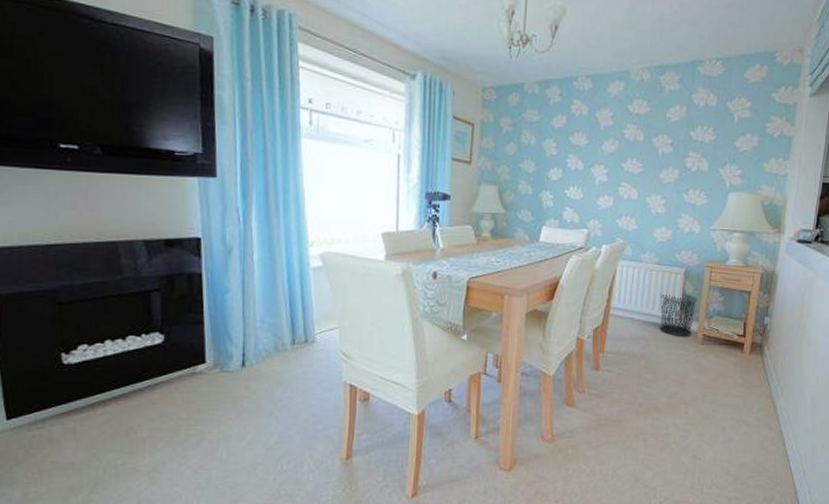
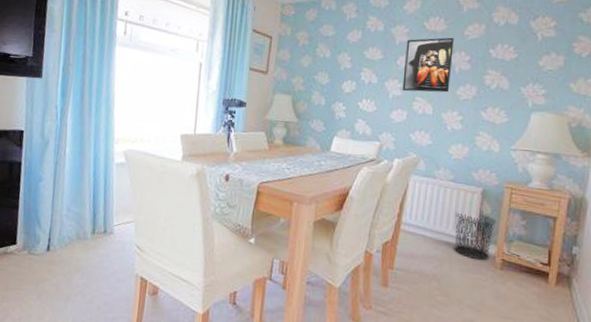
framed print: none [608,120,657,177] -> present [402,37,454,93]

